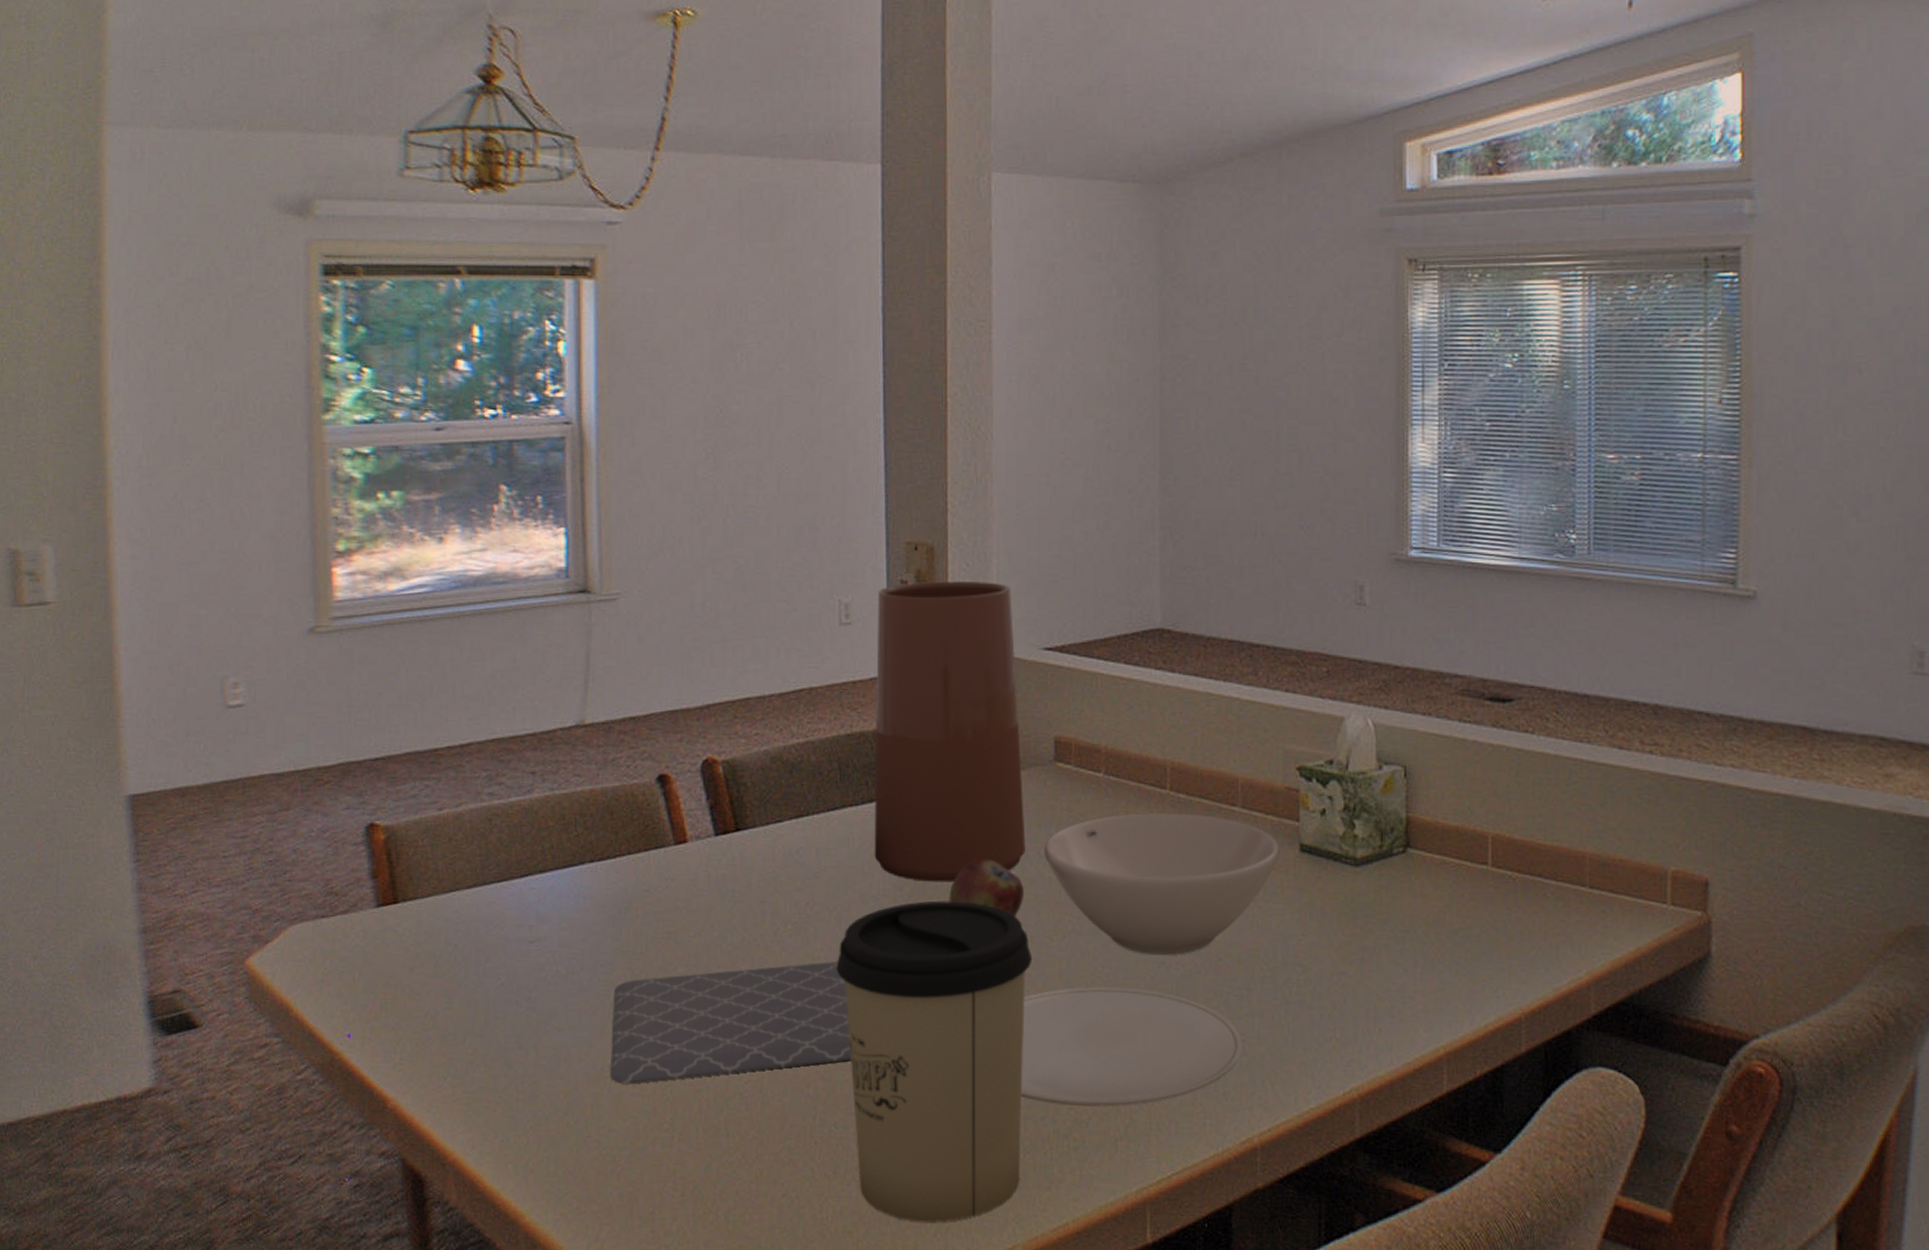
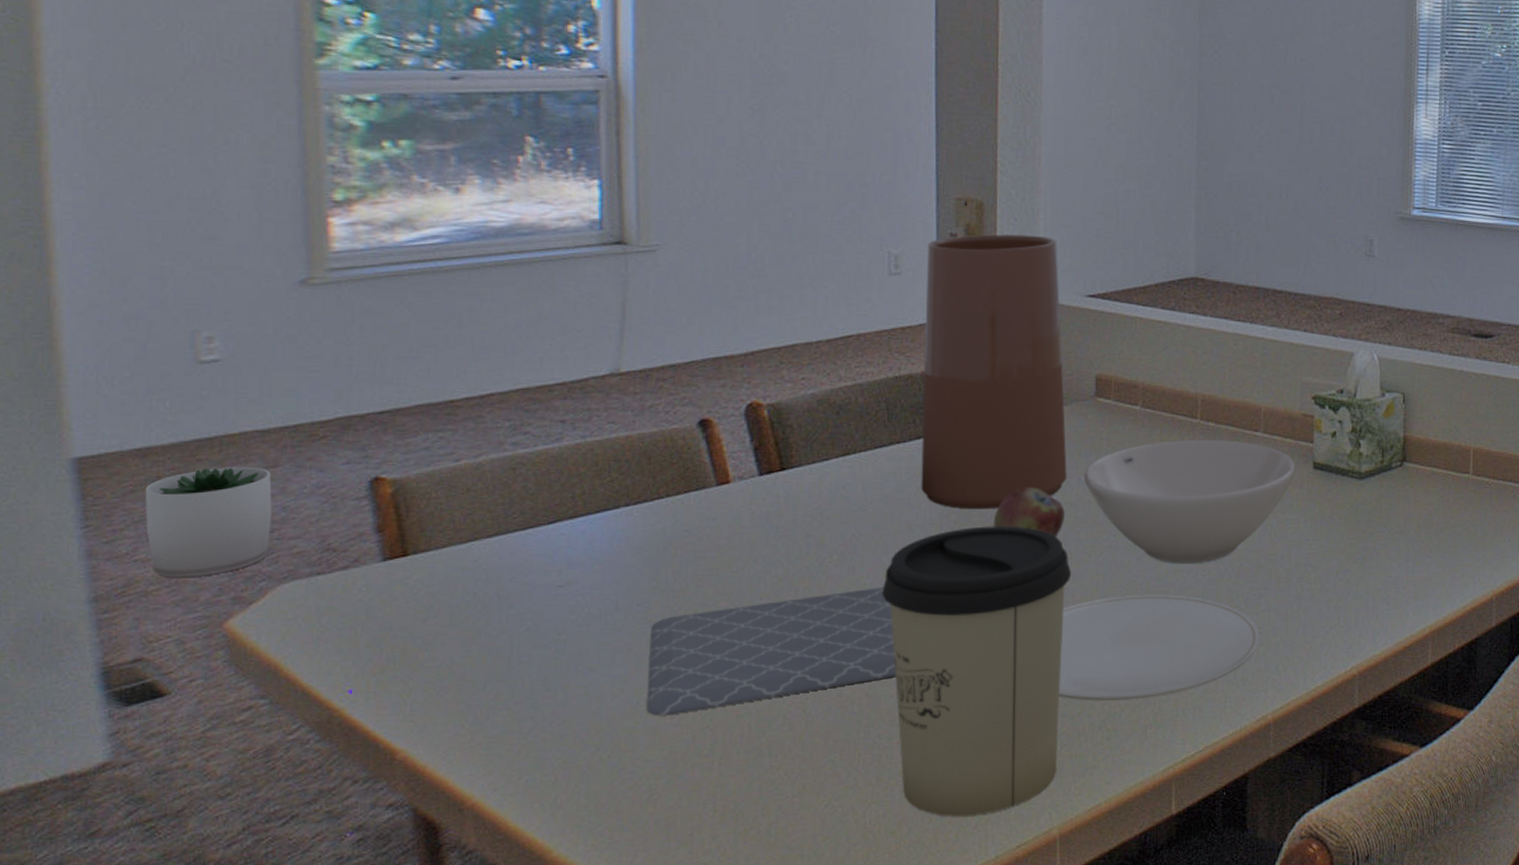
planter: none [183,808,286,915] -> present [145,466,273,578]

